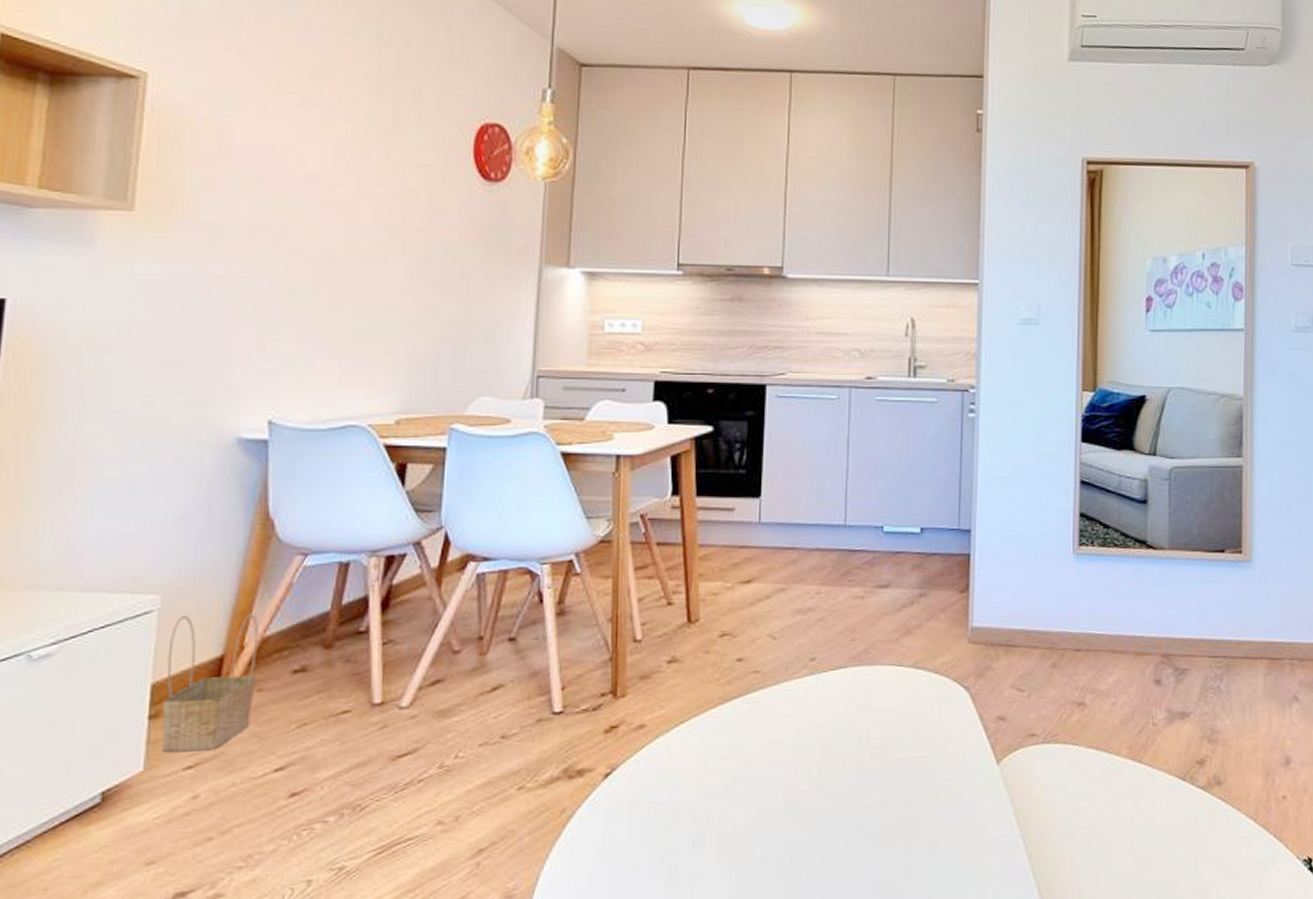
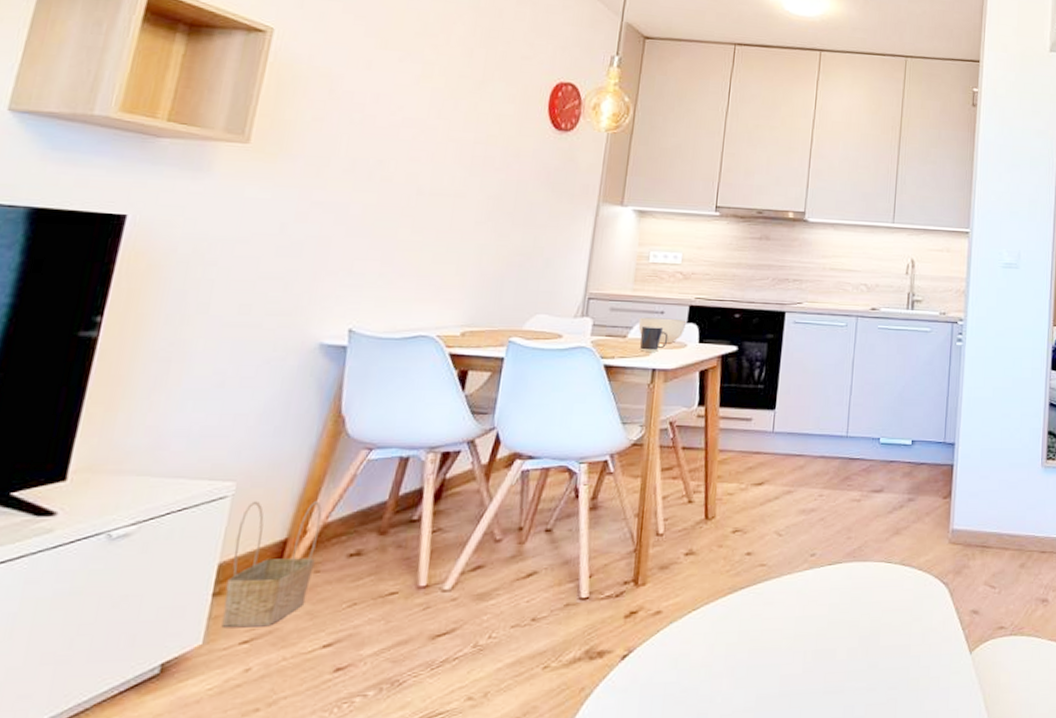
bowl: none [597,396,653,426] -> present [638,317,687,344]
mug: none [599,406,633,436] -> present [639,325,669,352]

